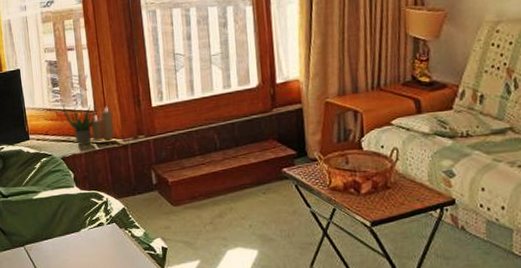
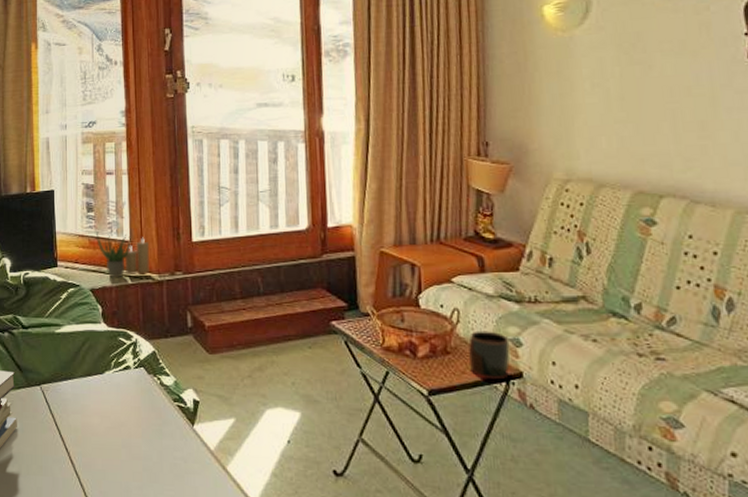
mug: none [407,165,444,208] -> present [468,331,511,380]

